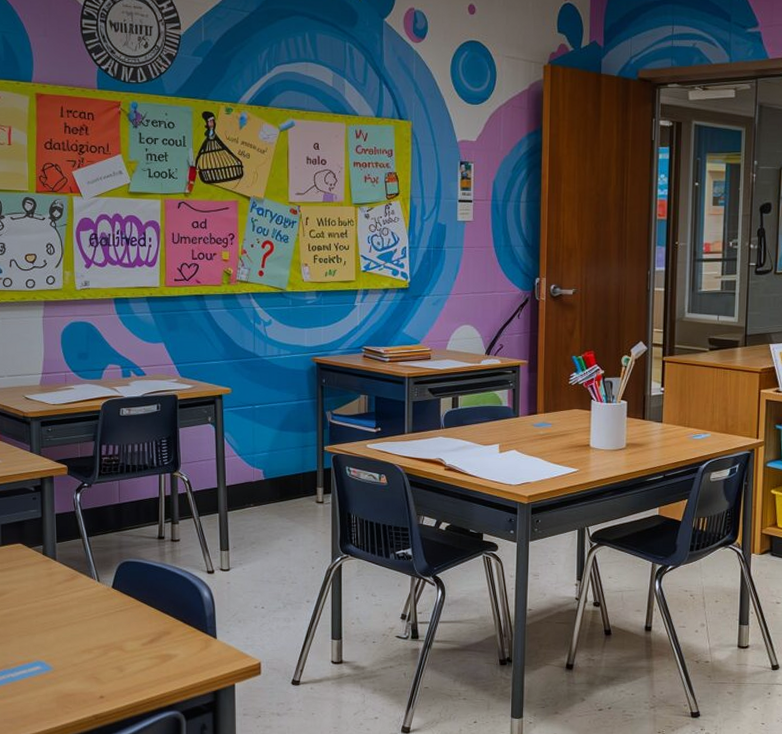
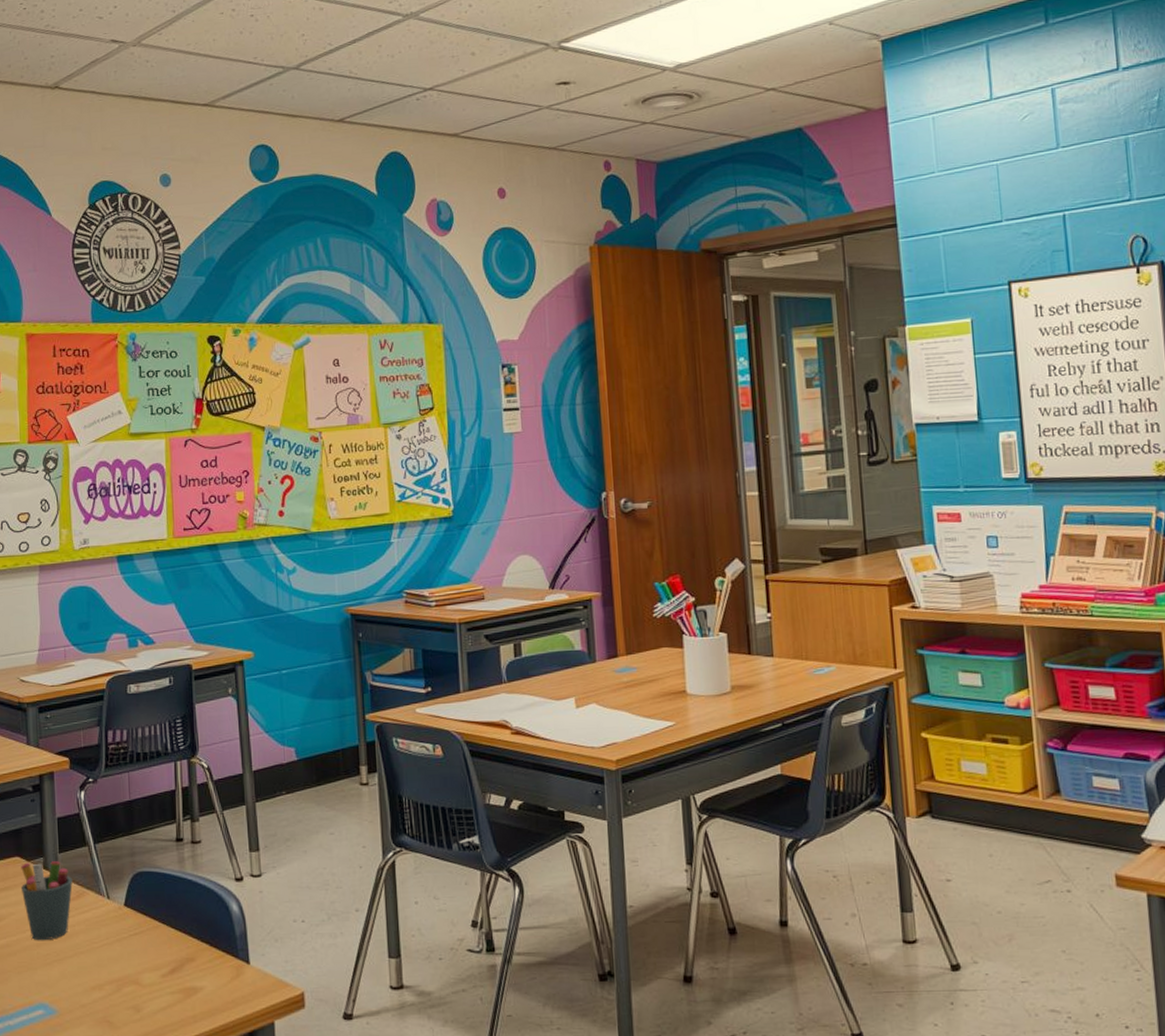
pen holder: none [22,548,68,612] -> present [20,861,73,941]

